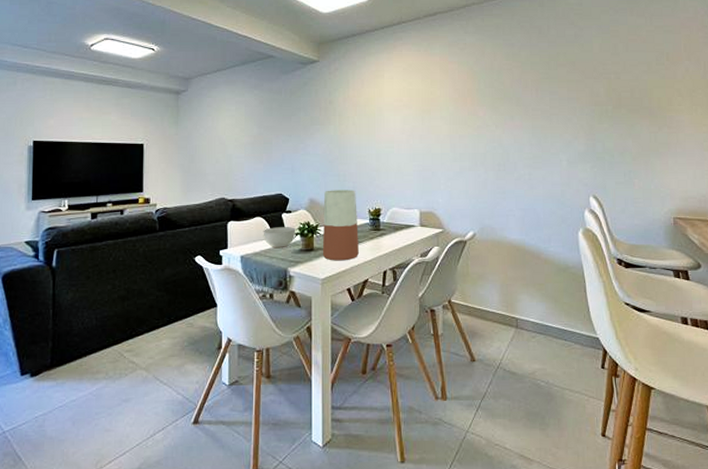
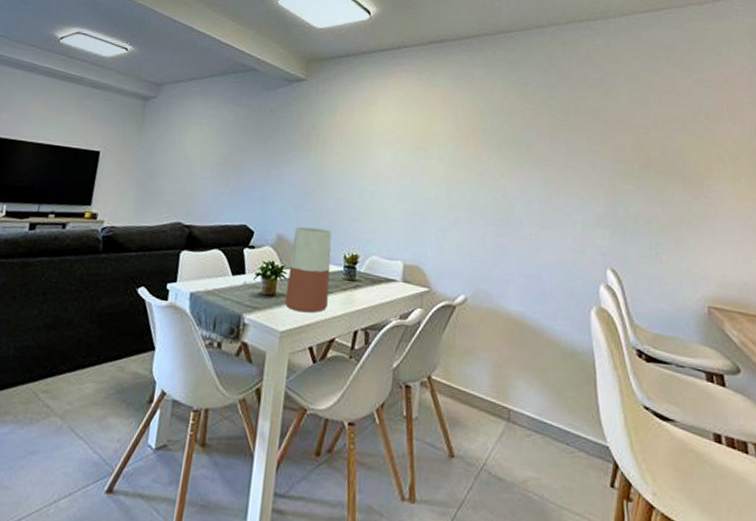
bowl: present [263,227,296,249] -> none [219,263,258,290]

